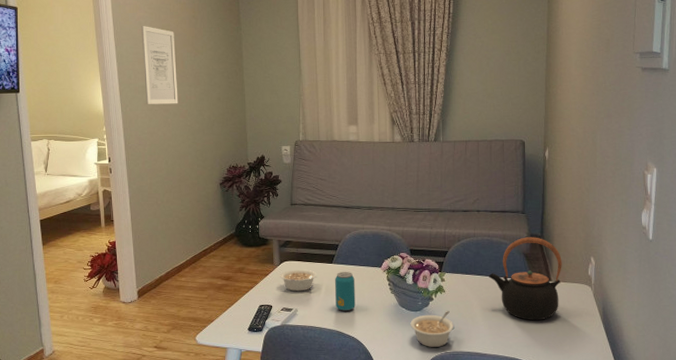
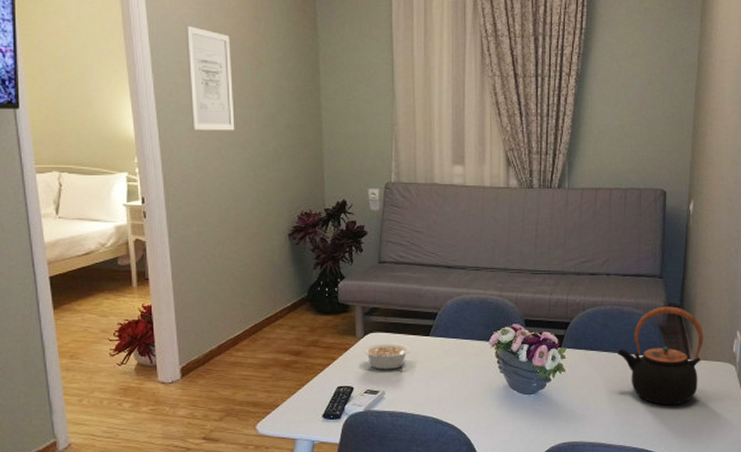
beverage can: present [335,272,355,311] -> none [432,346,456,394]
legume: present [410,311,454,347] -> none [522,394,575,437]

